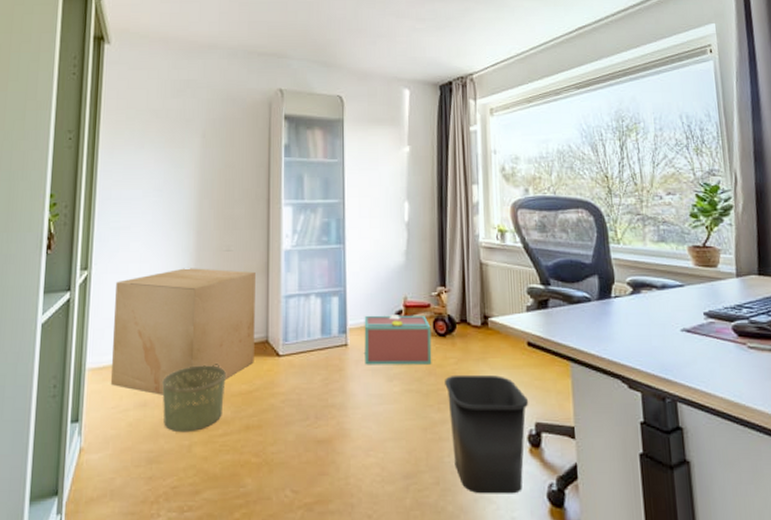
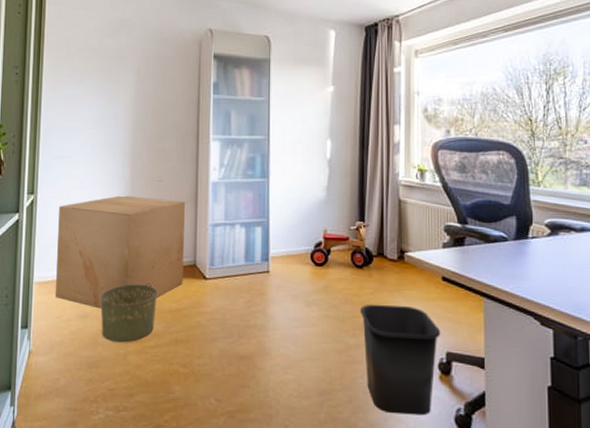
toy box: present [364,315,432,365] -> none [285,245,349,294]

